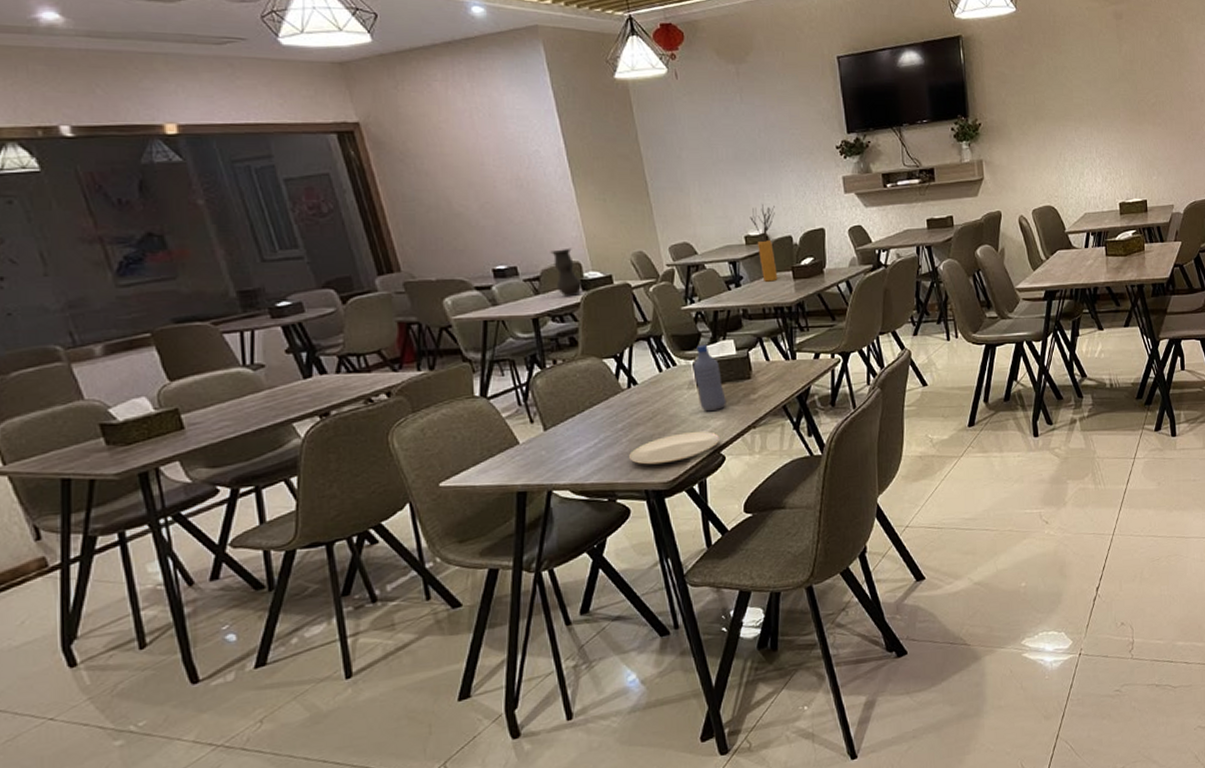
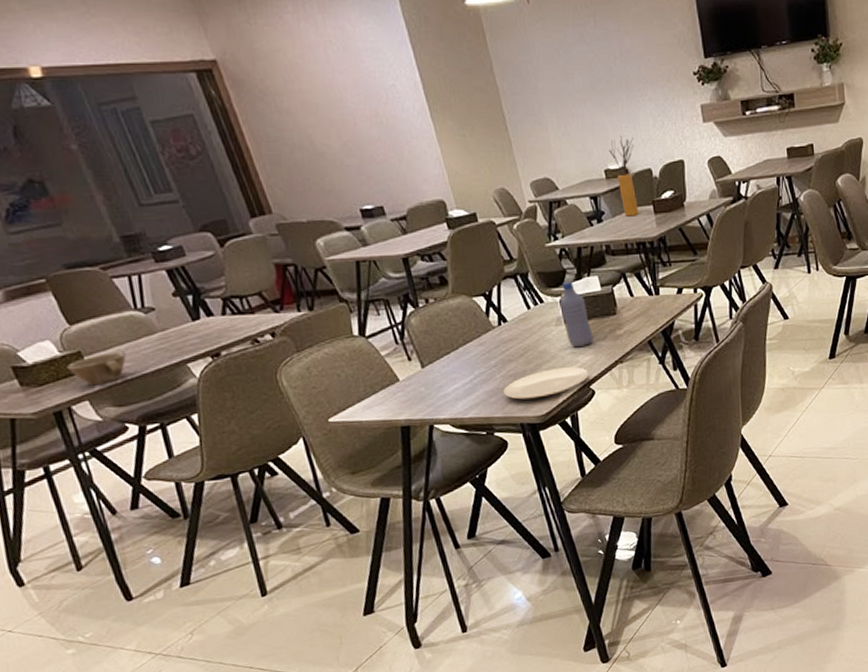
cup: none [160,410,227,445] -> present [66,352,127,386]
vase: present [550,248,583,297] -> none [414,186,449,236]

